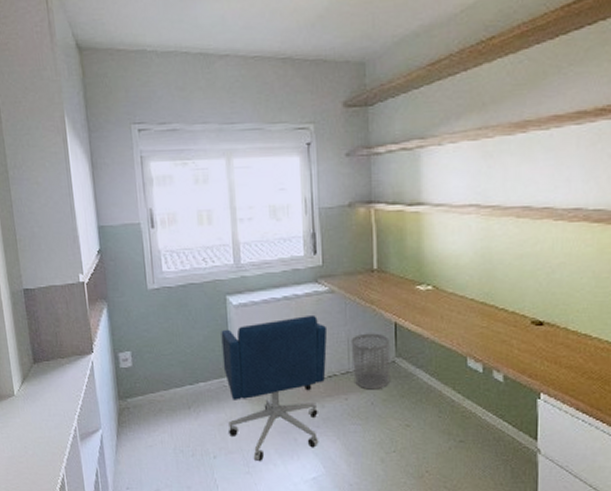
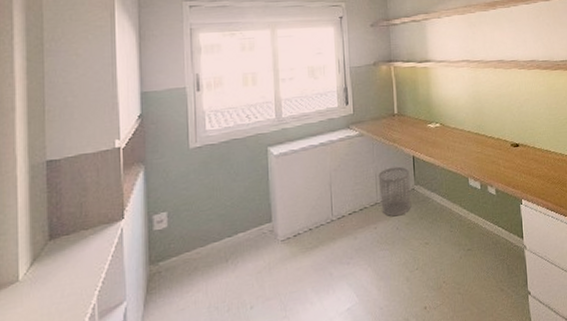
office chair: present [221,314,328,461] -> none [261,156,359,303]

